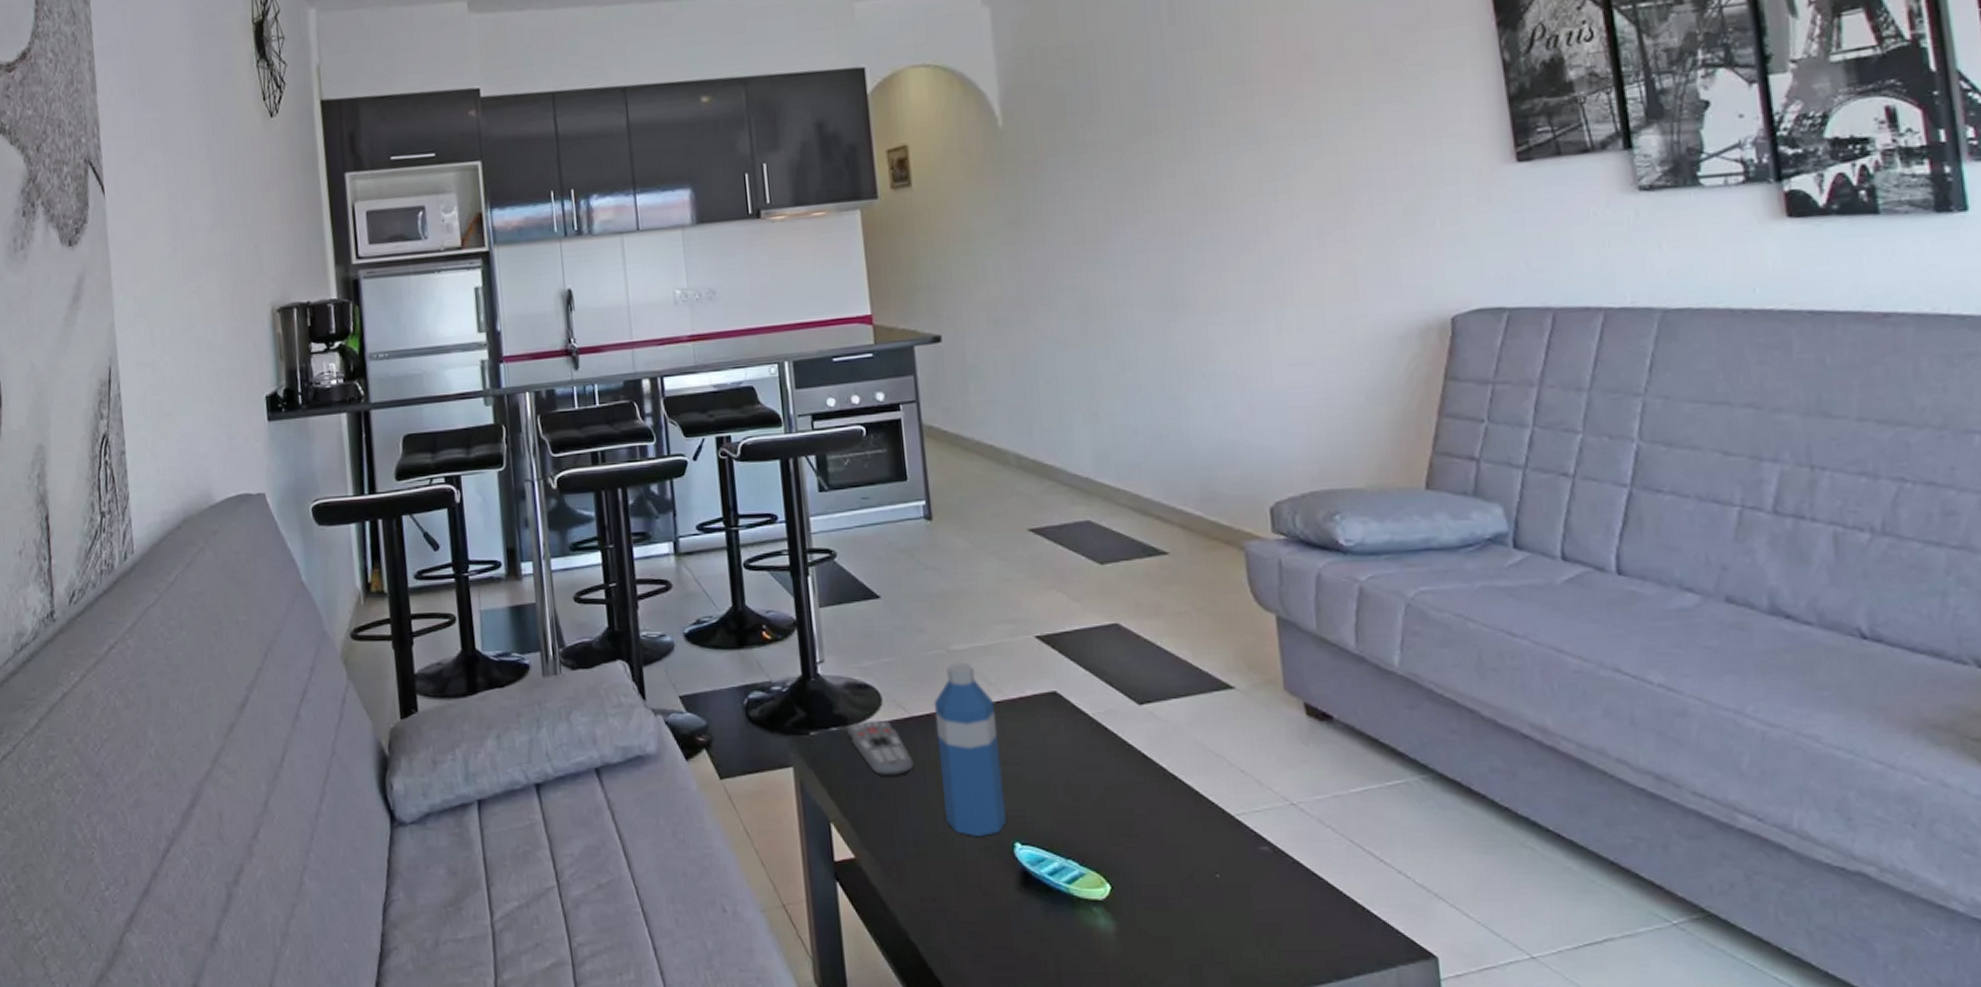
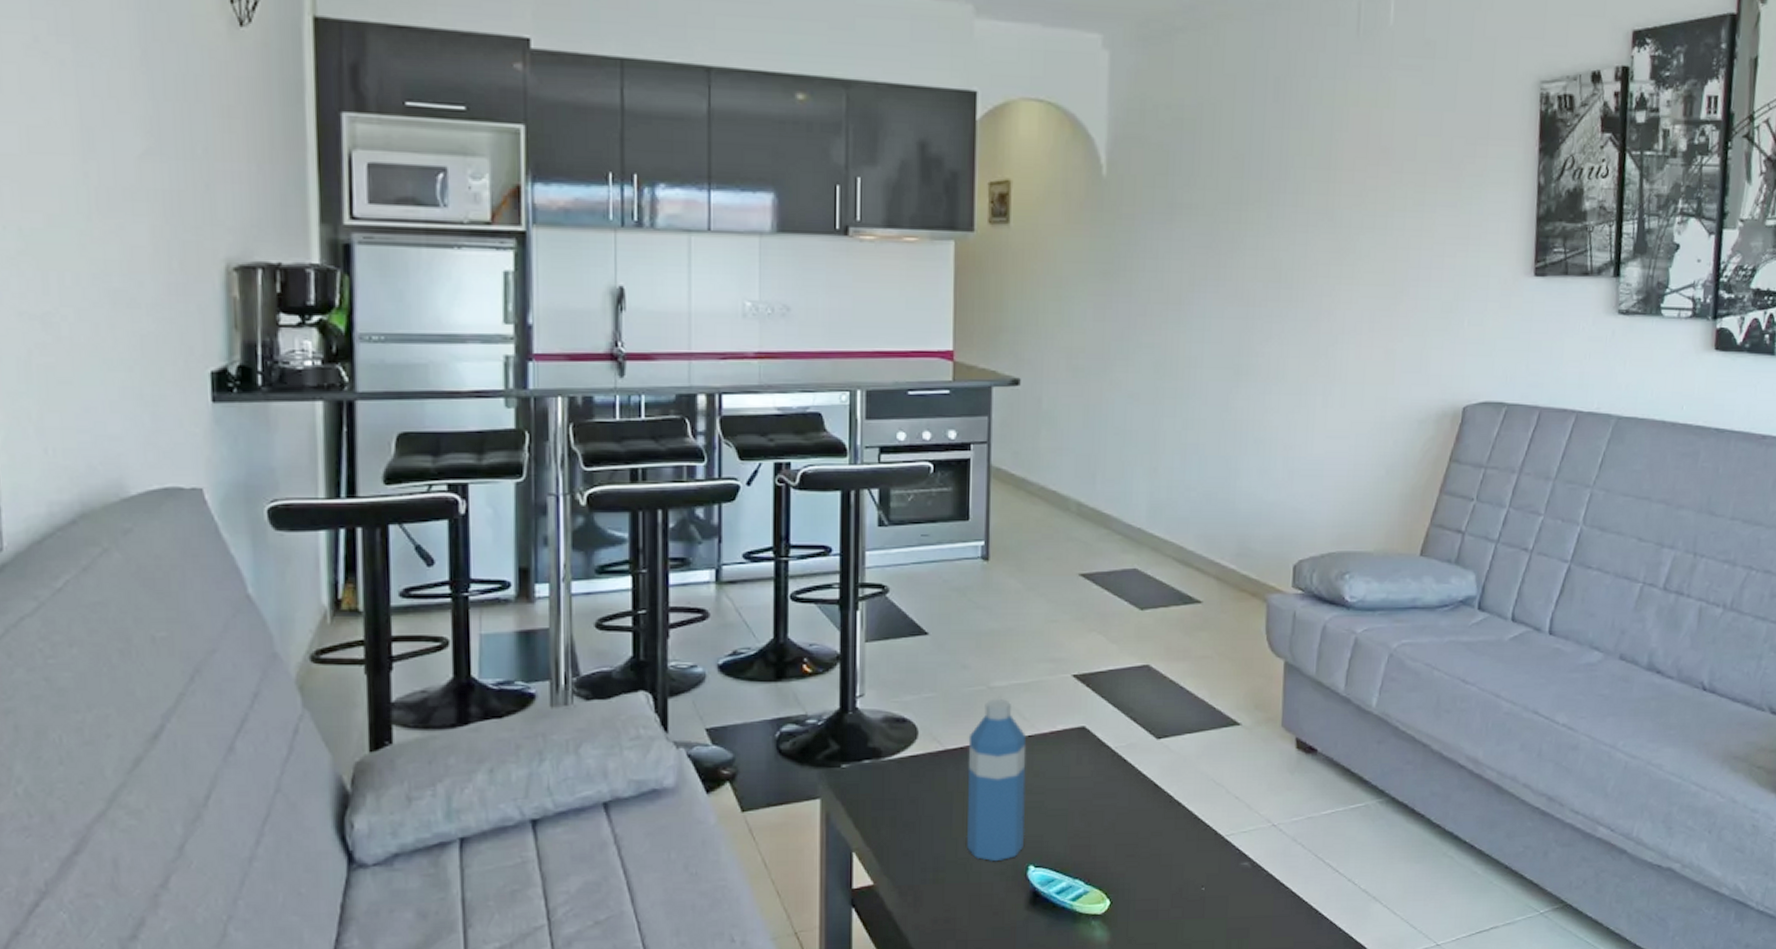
remote control: present [847,720,914,777] -> none [880,752,942,807]

